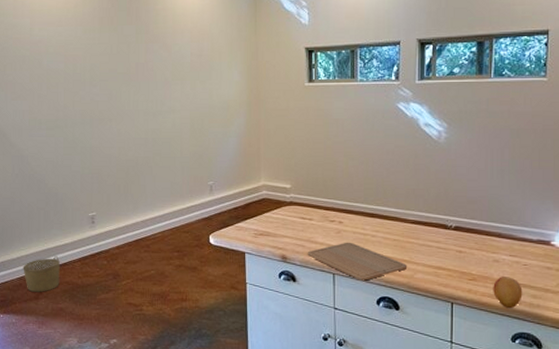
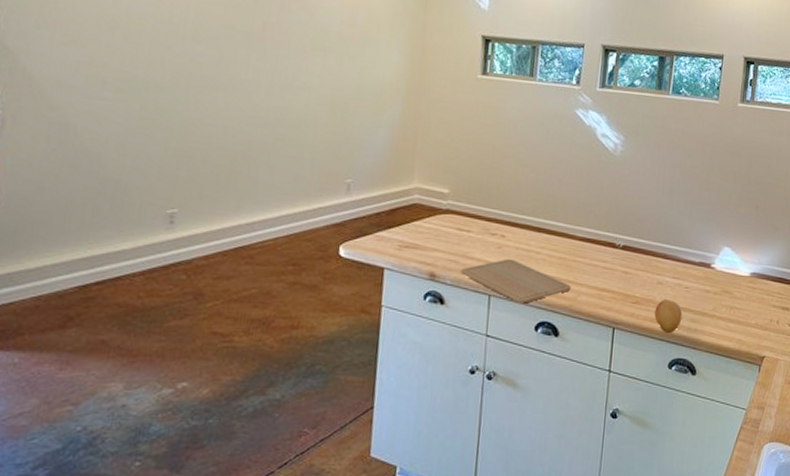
basket: present [23,256,60,292] -> none [44,266,110,318]

